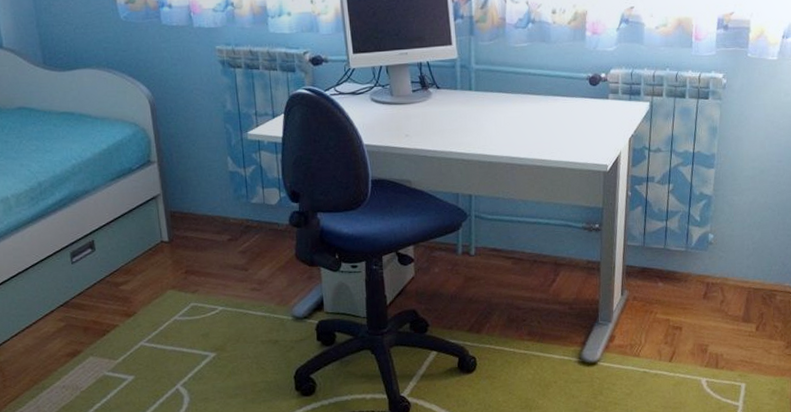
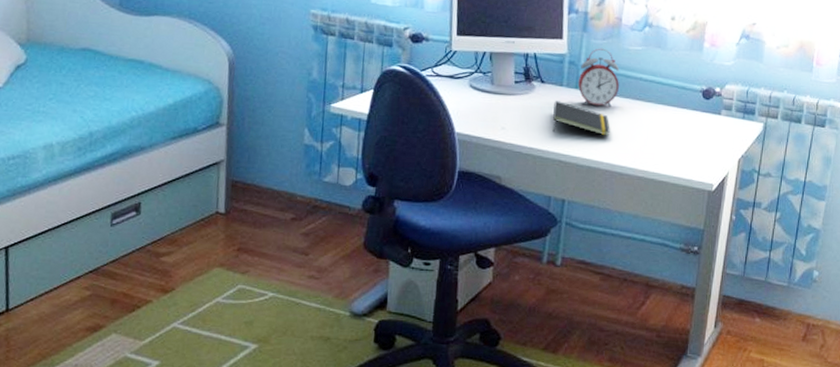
notepad: none [450,104,506,133] -> present [552,101,610,136]
alarm clock: none [470,49,510,105] -> present [577,48,620,107]

